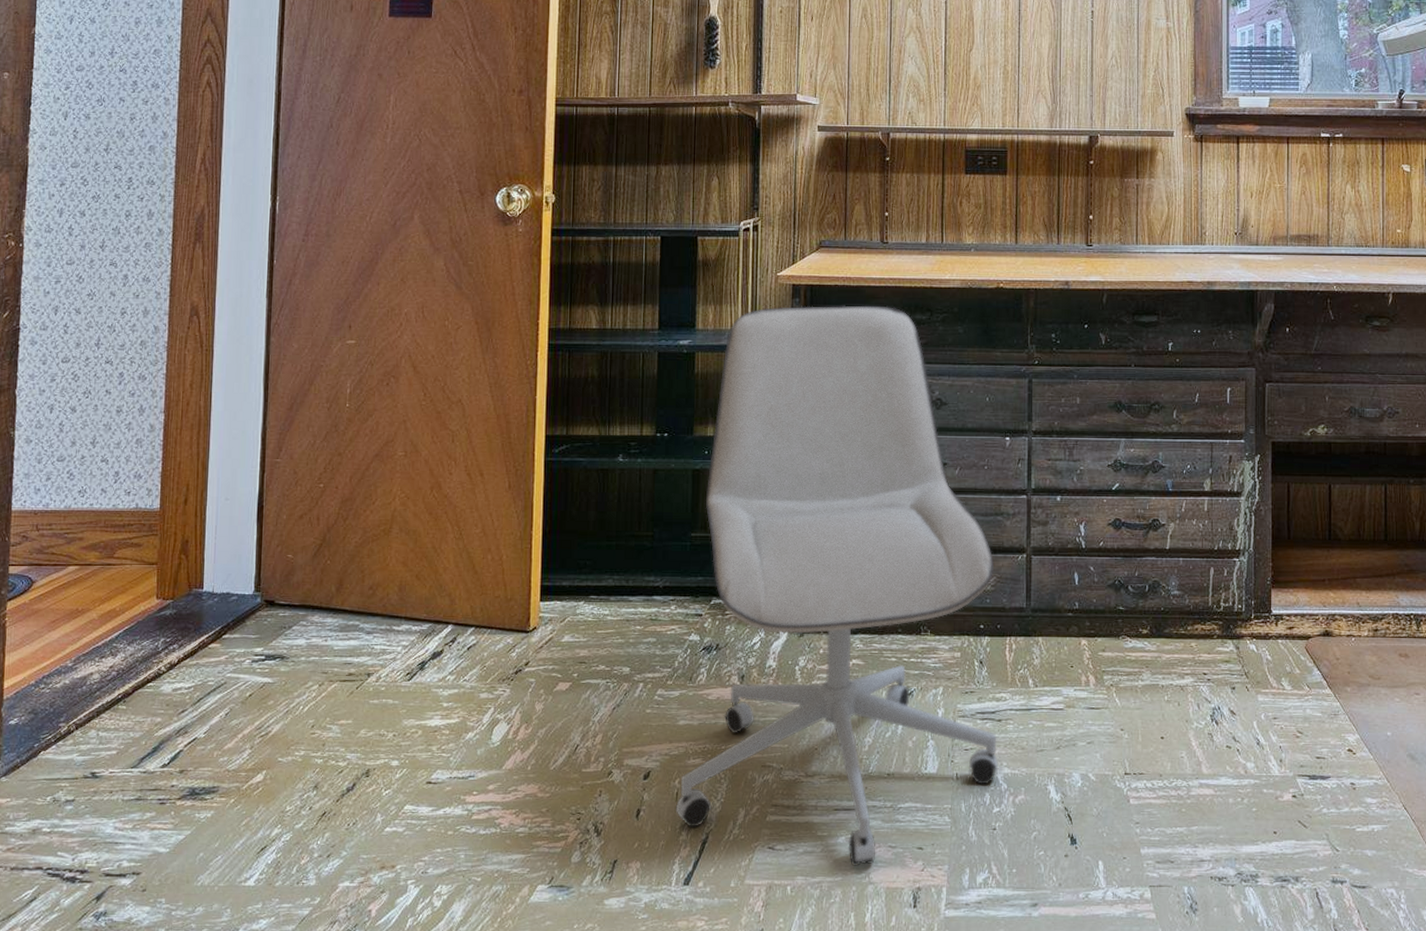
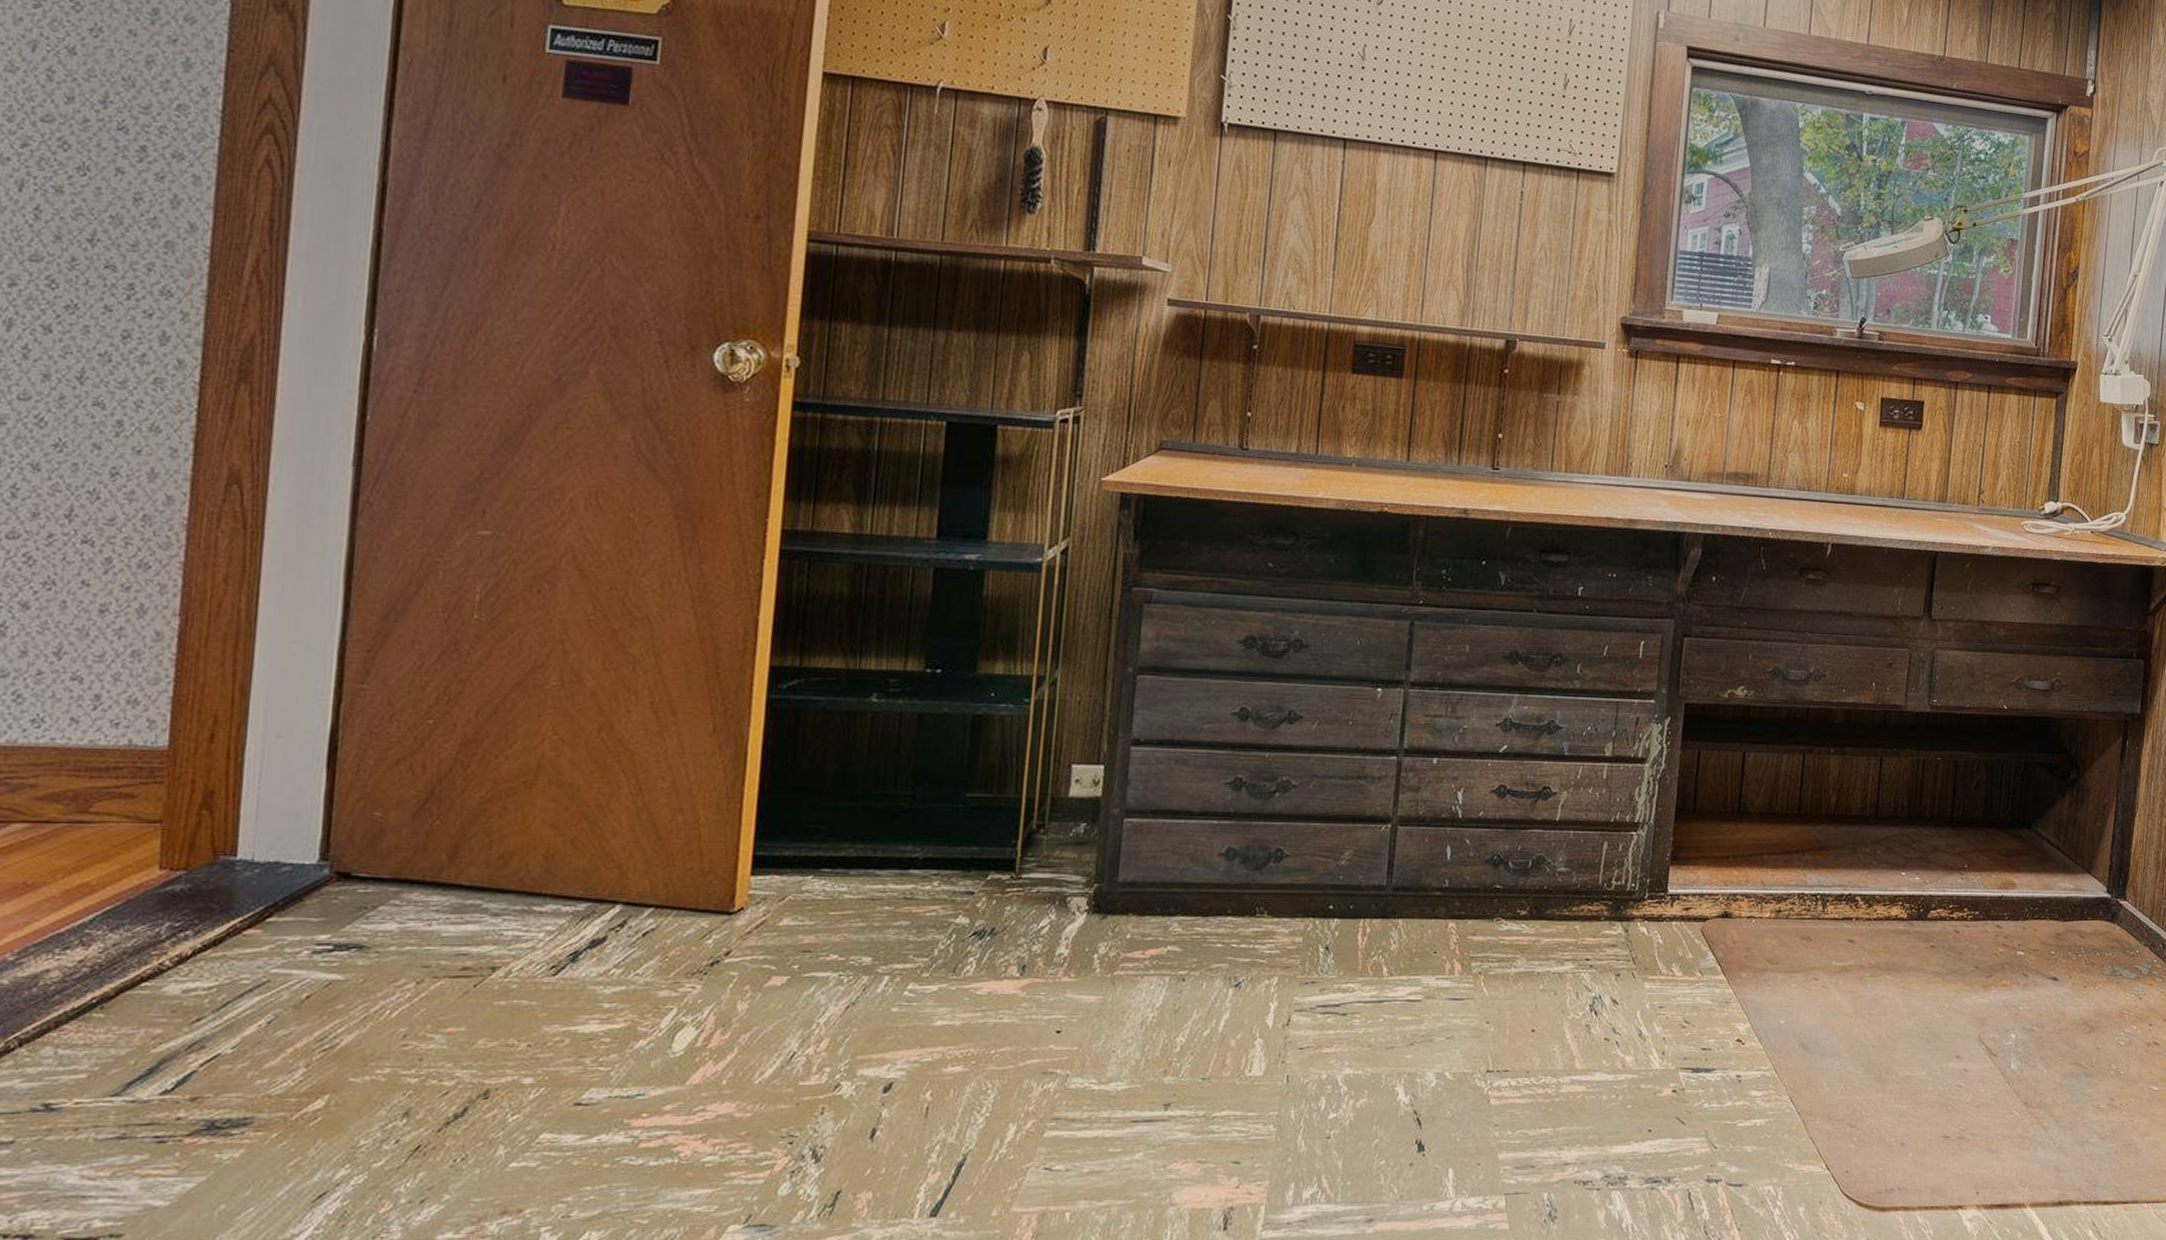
office chair: present [676,305,998,866] -> none [924,520,1352,1186]

